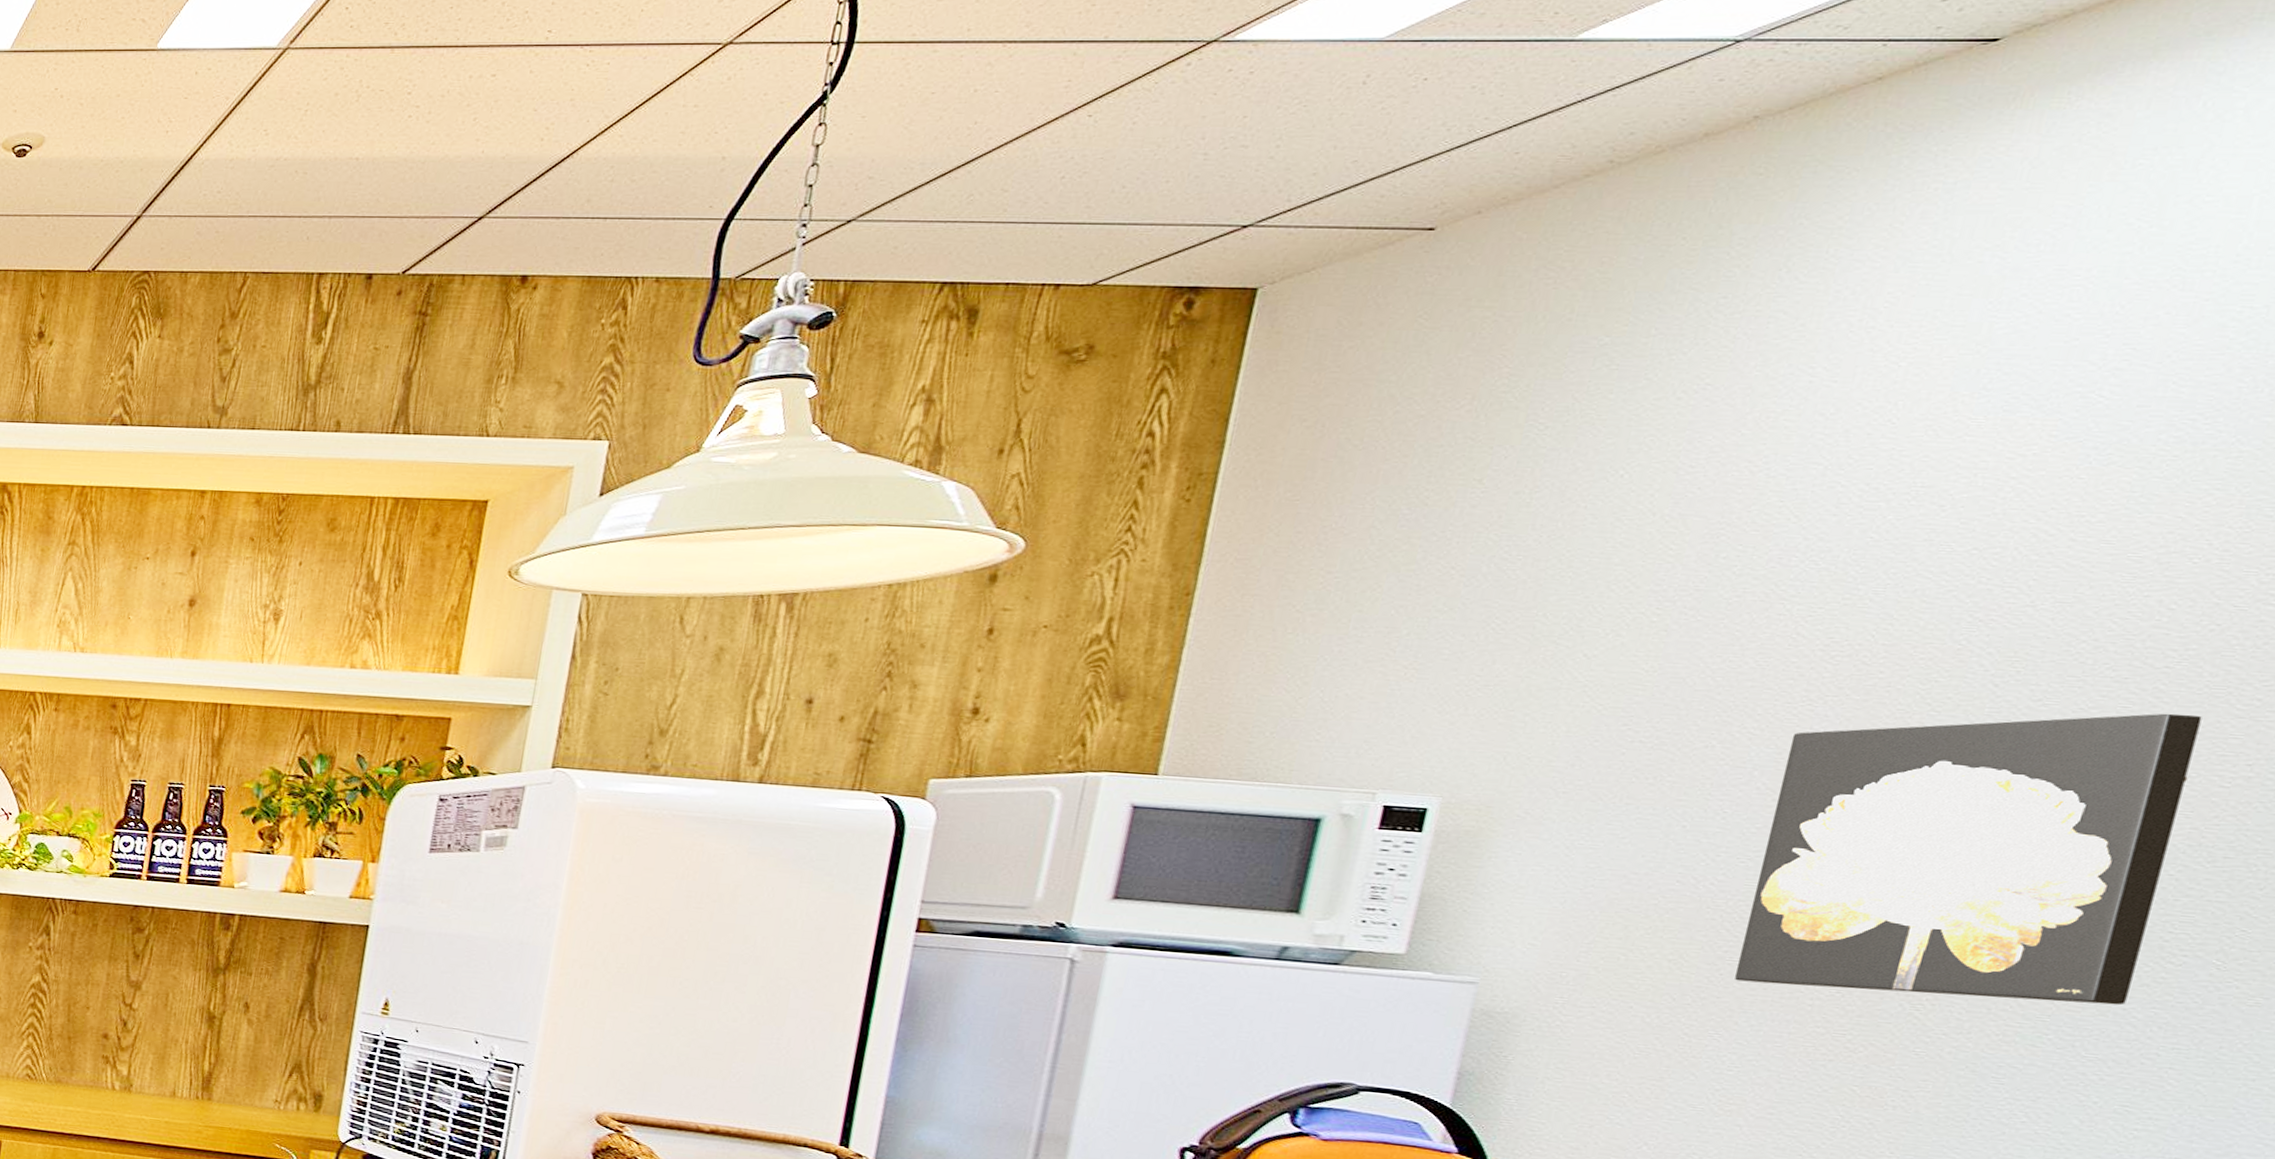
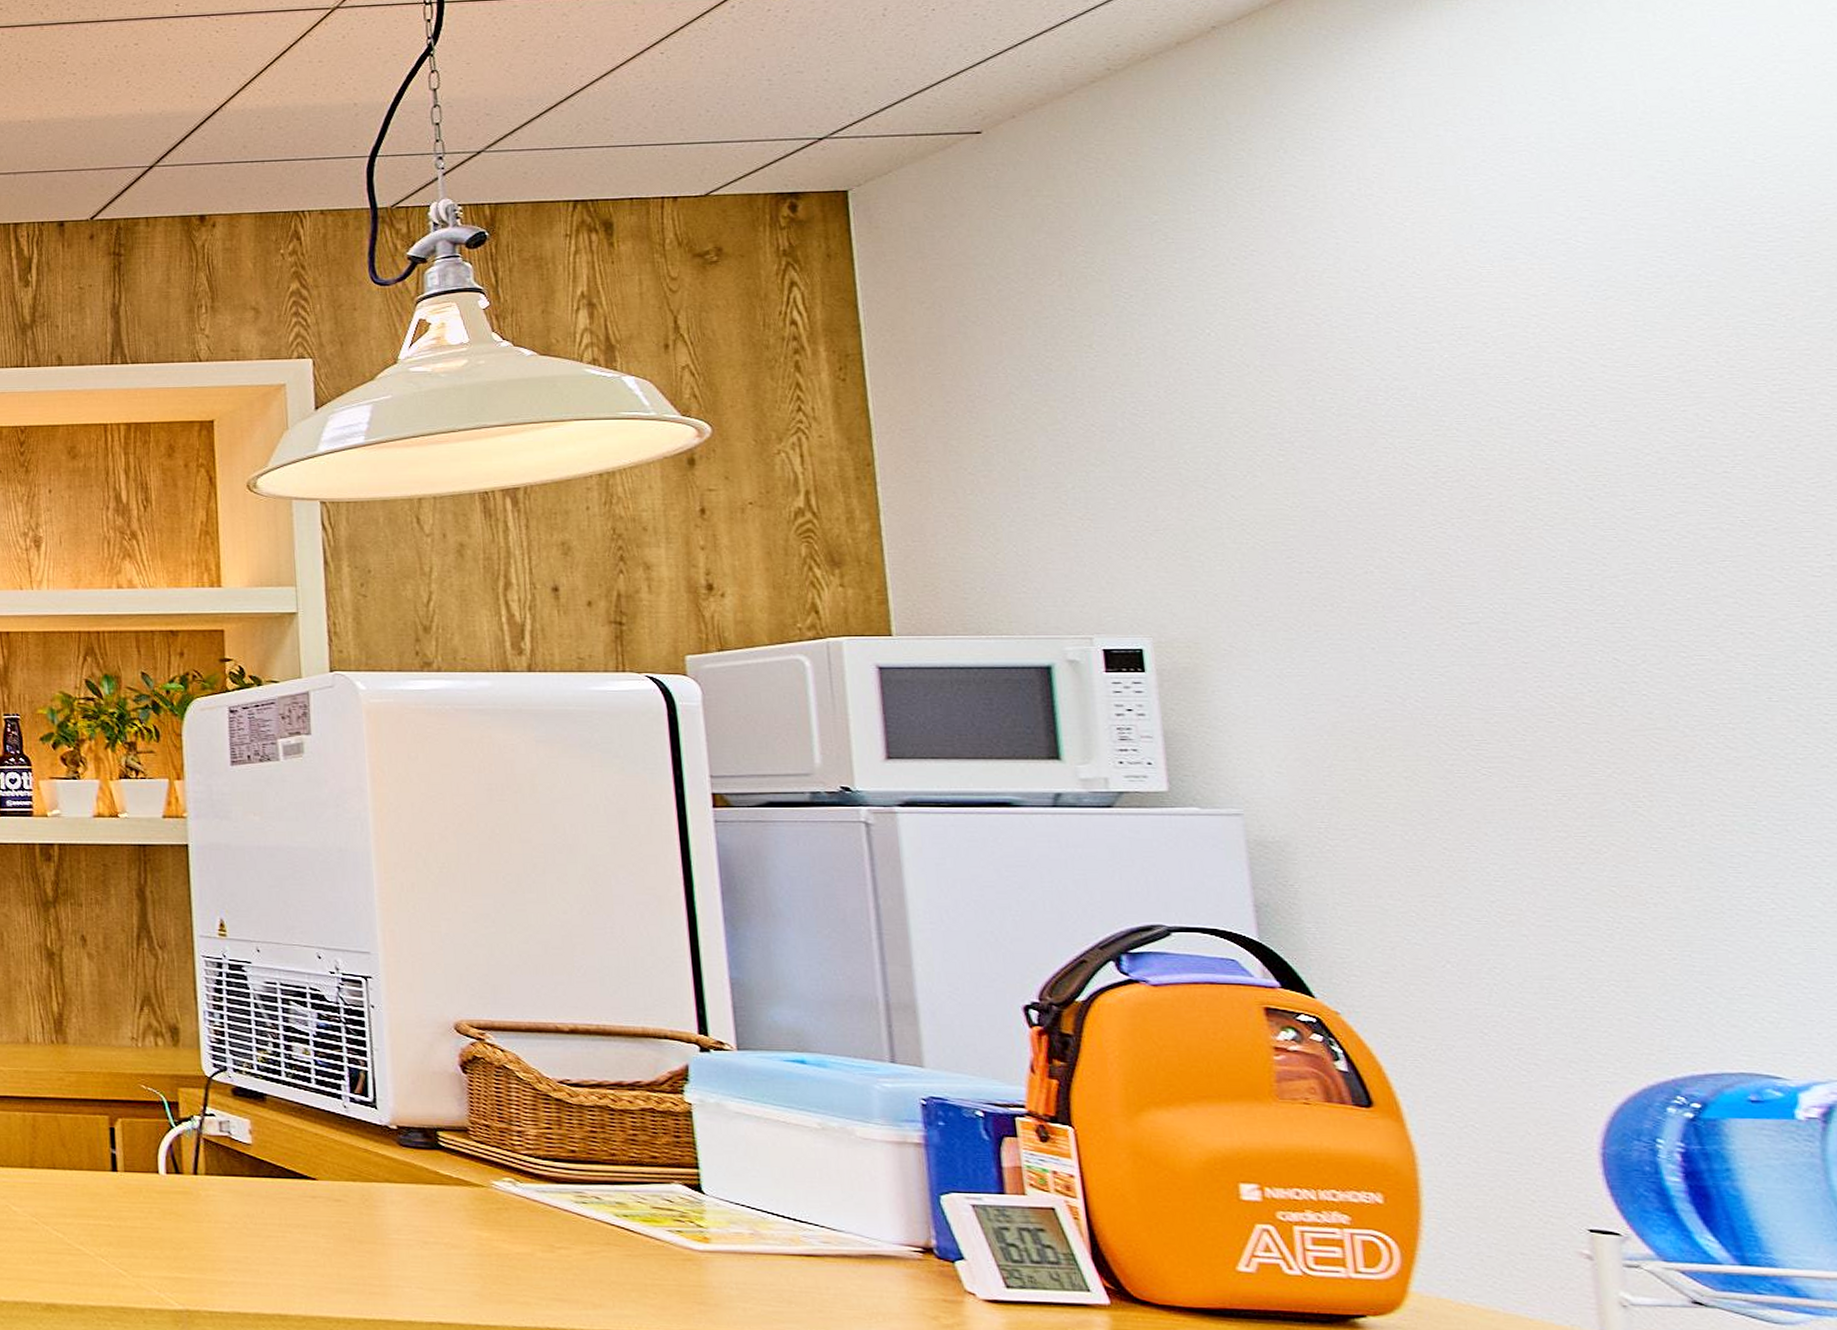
wall art: present [1734,713,2202,1005] -> none [1436,513,1816,793]

